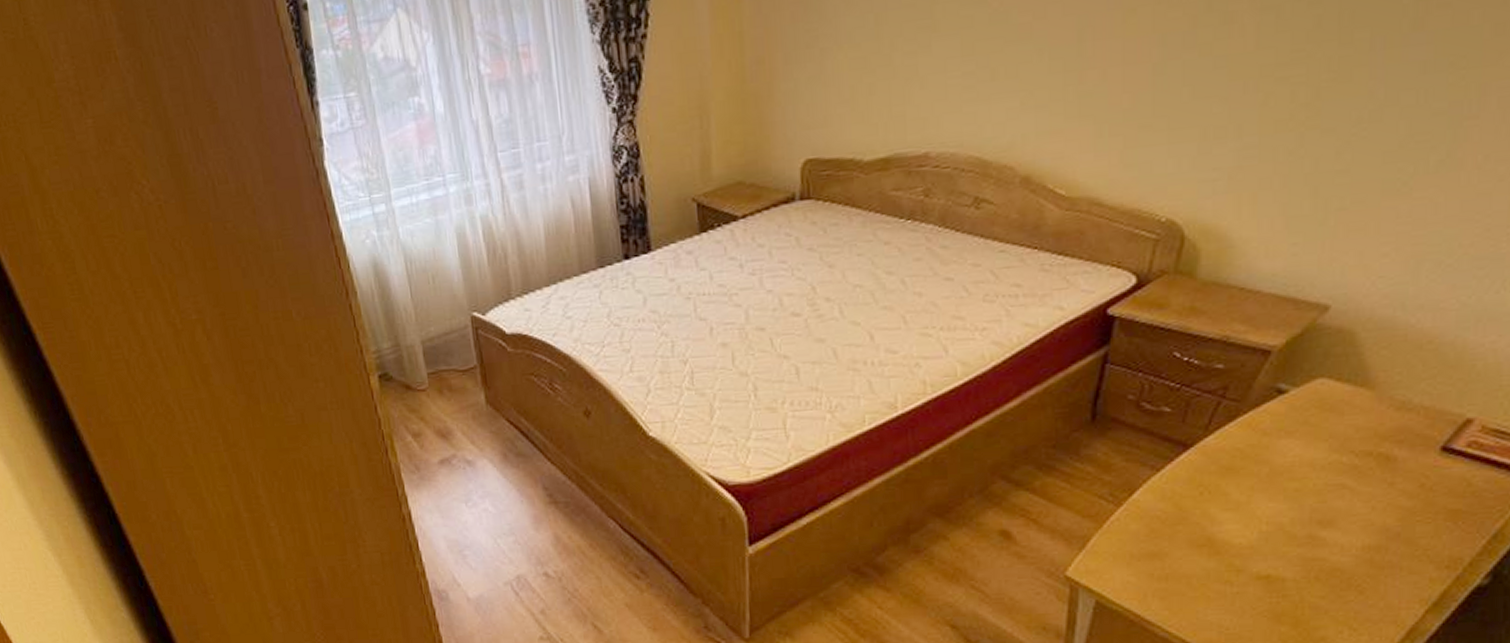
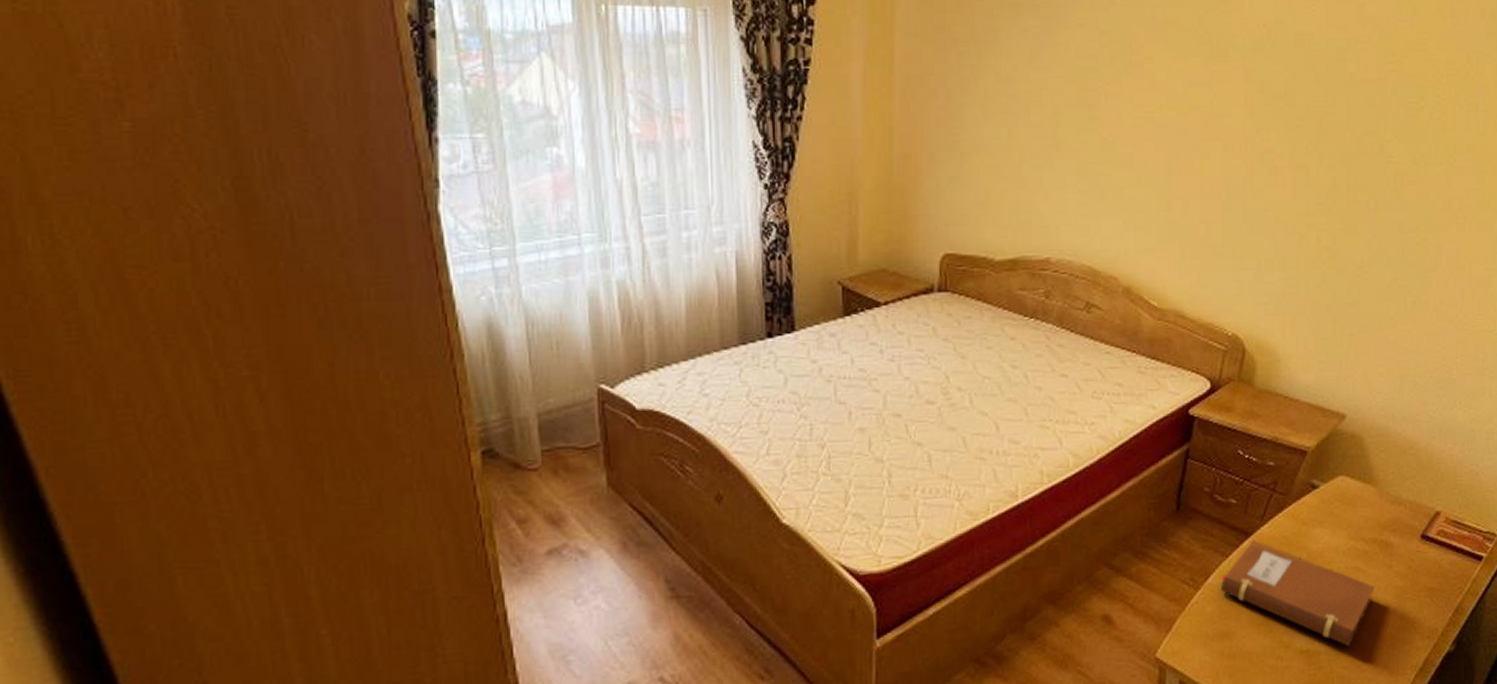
notebook: none [1147,452,1368,574] -> present [1219,540,1375,646]

